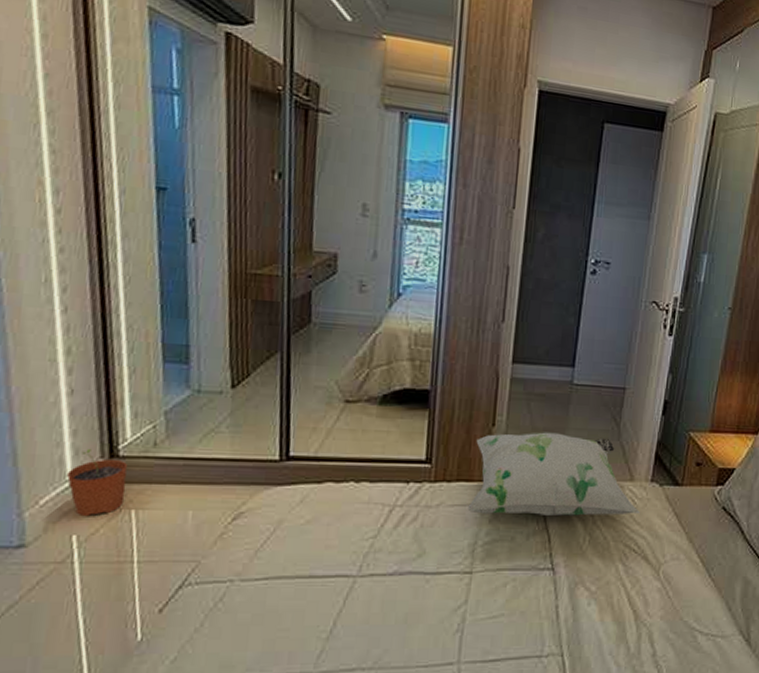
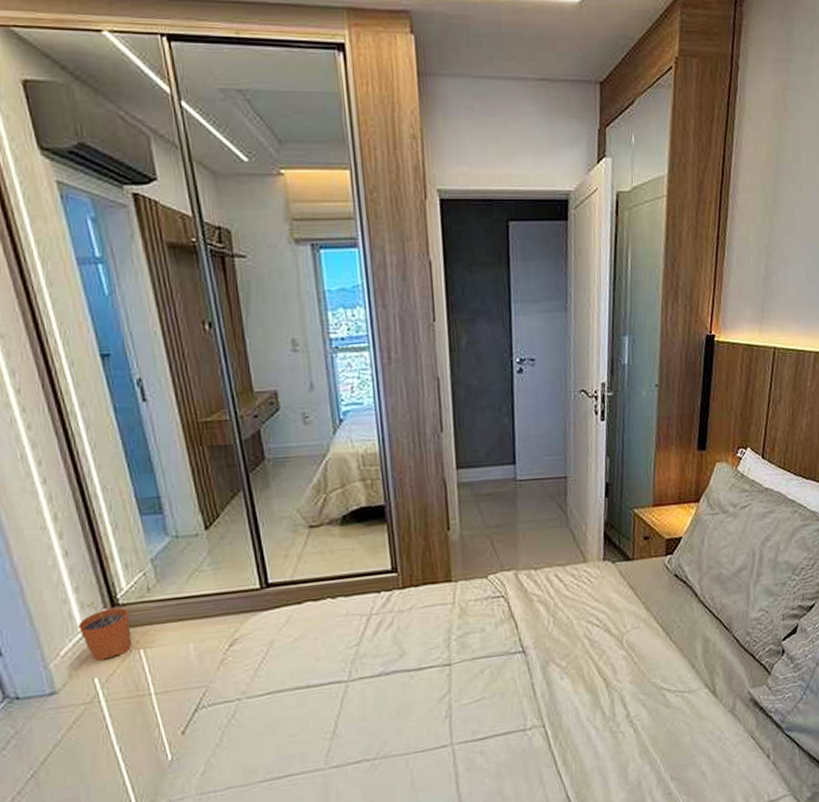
decorative pillow: present [467,432,640,517] -> none [435,526,597,611]

